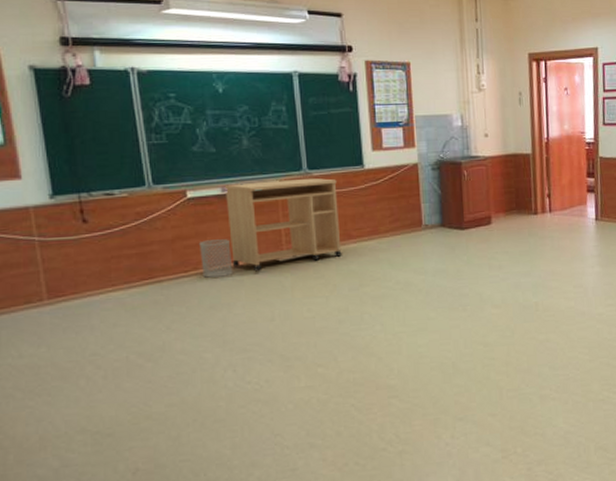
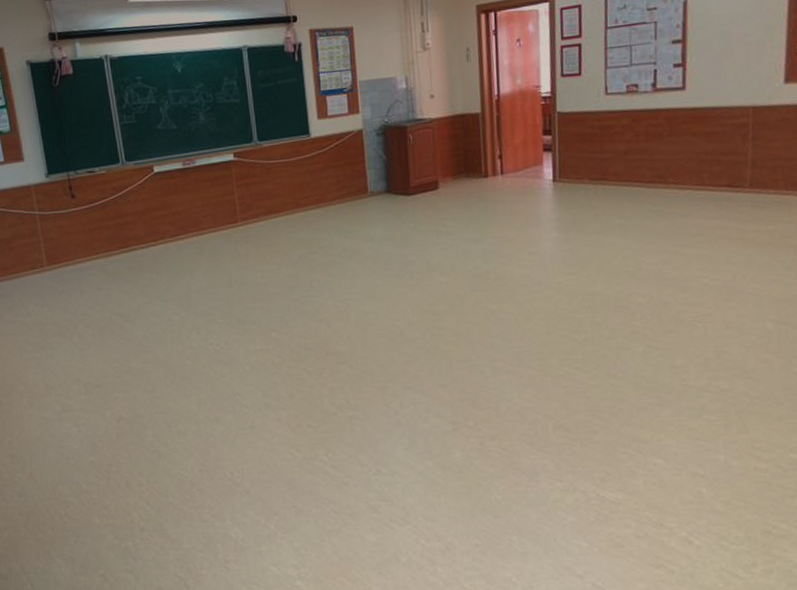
wastebasket: present [198,239,233,278] -> none [165,210,195,246]
desk: present [224,178,342,272] -> none [185,149,291,240]

